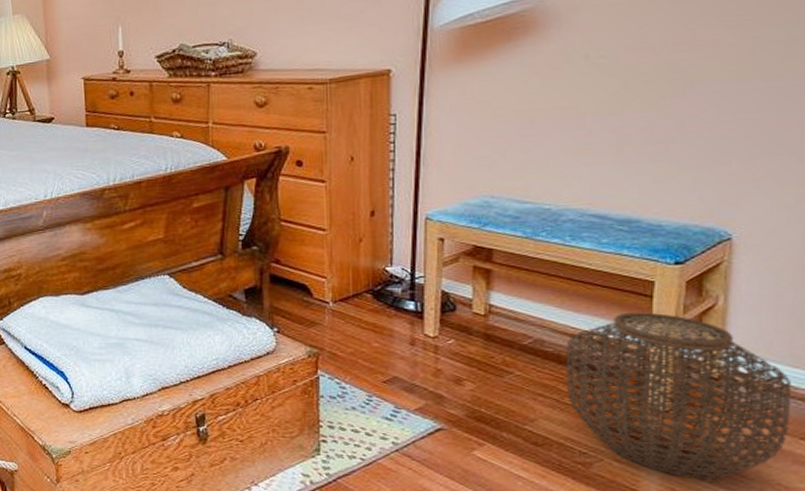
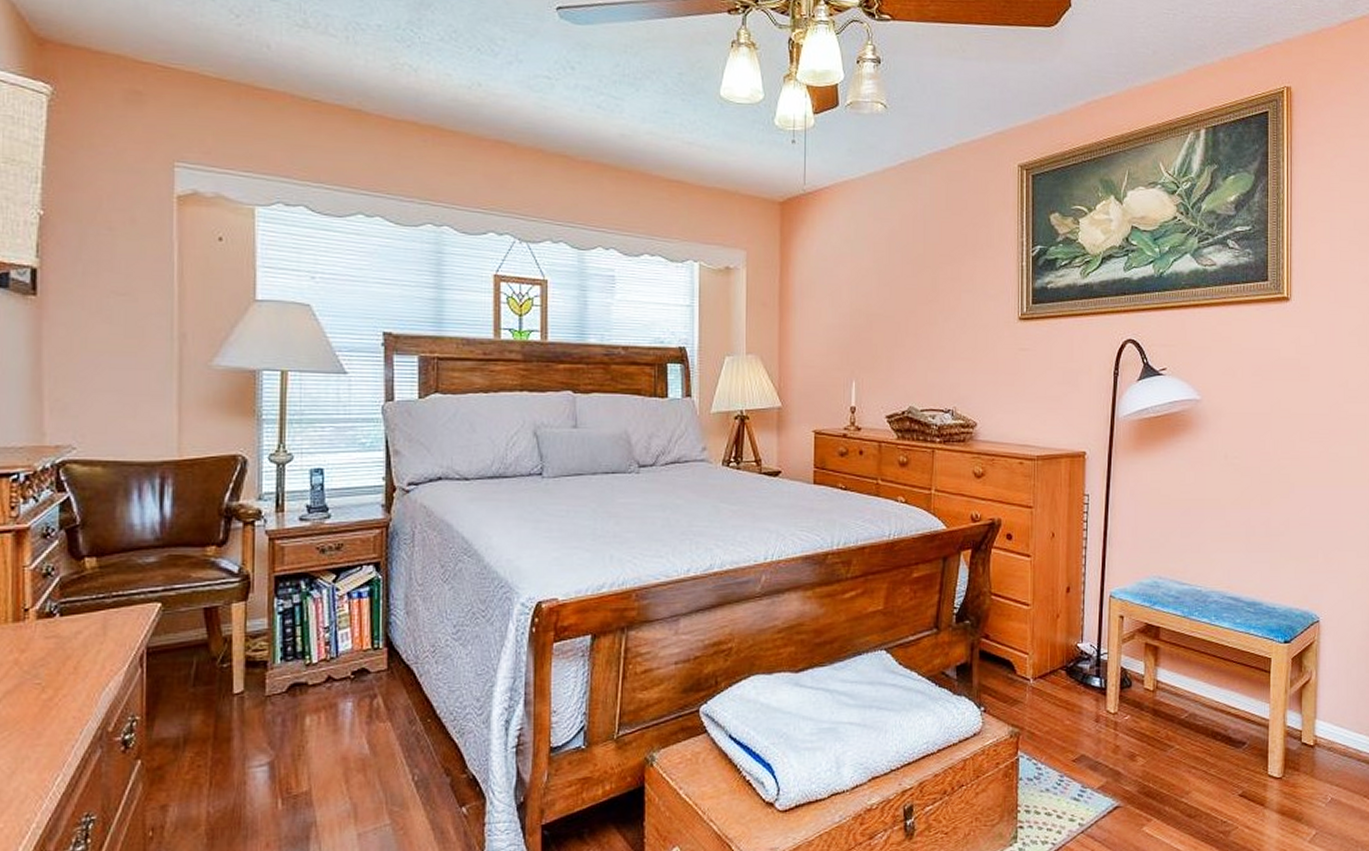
woven basket: present [566,312,792,479] -> none [1212,686,1358,840]

